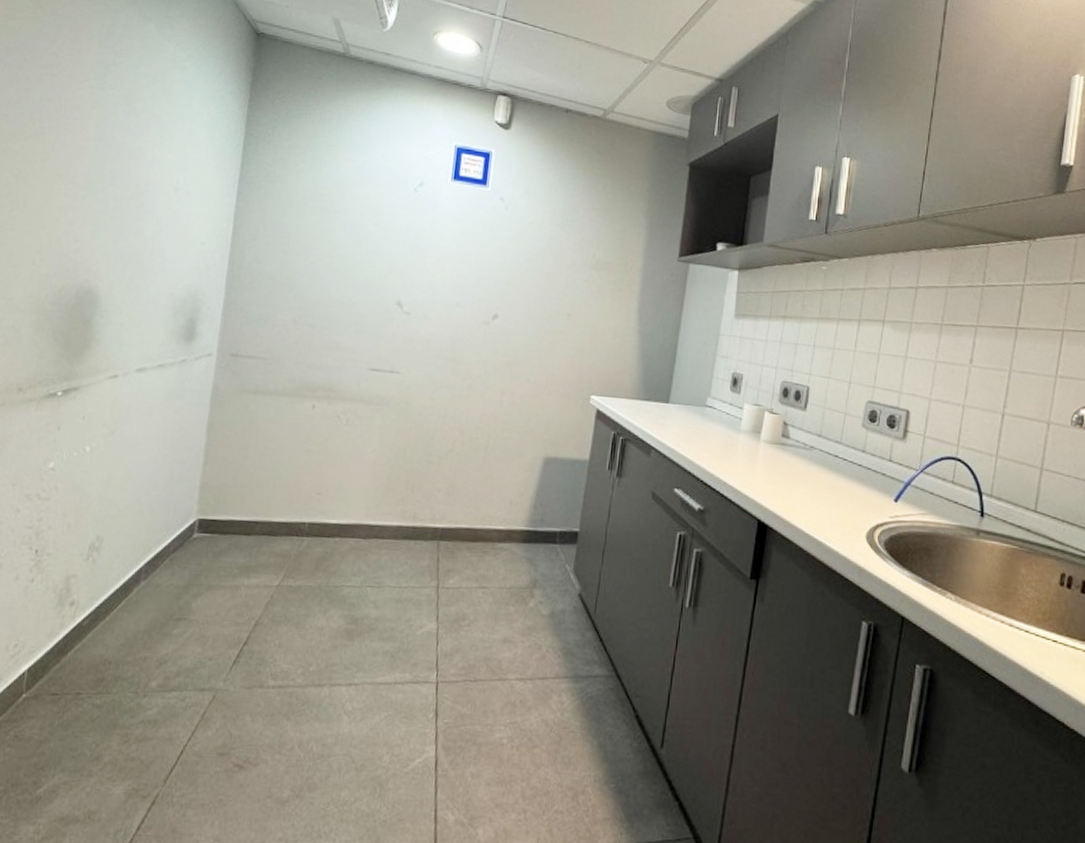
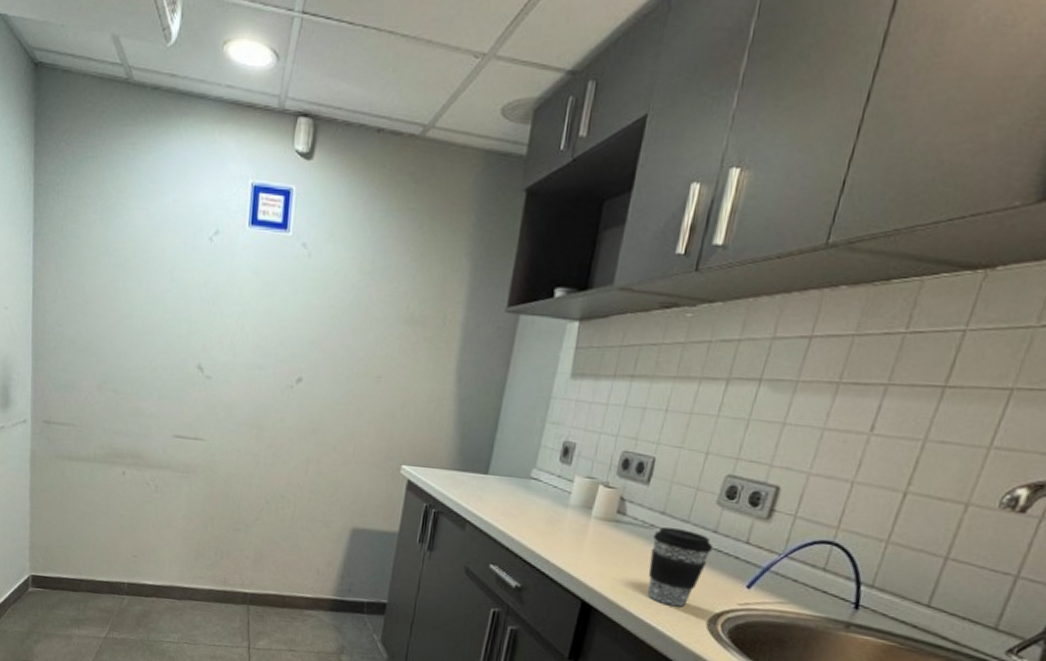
coffee cup: none [812,448,864,522] -> present [648,526,713,607]

